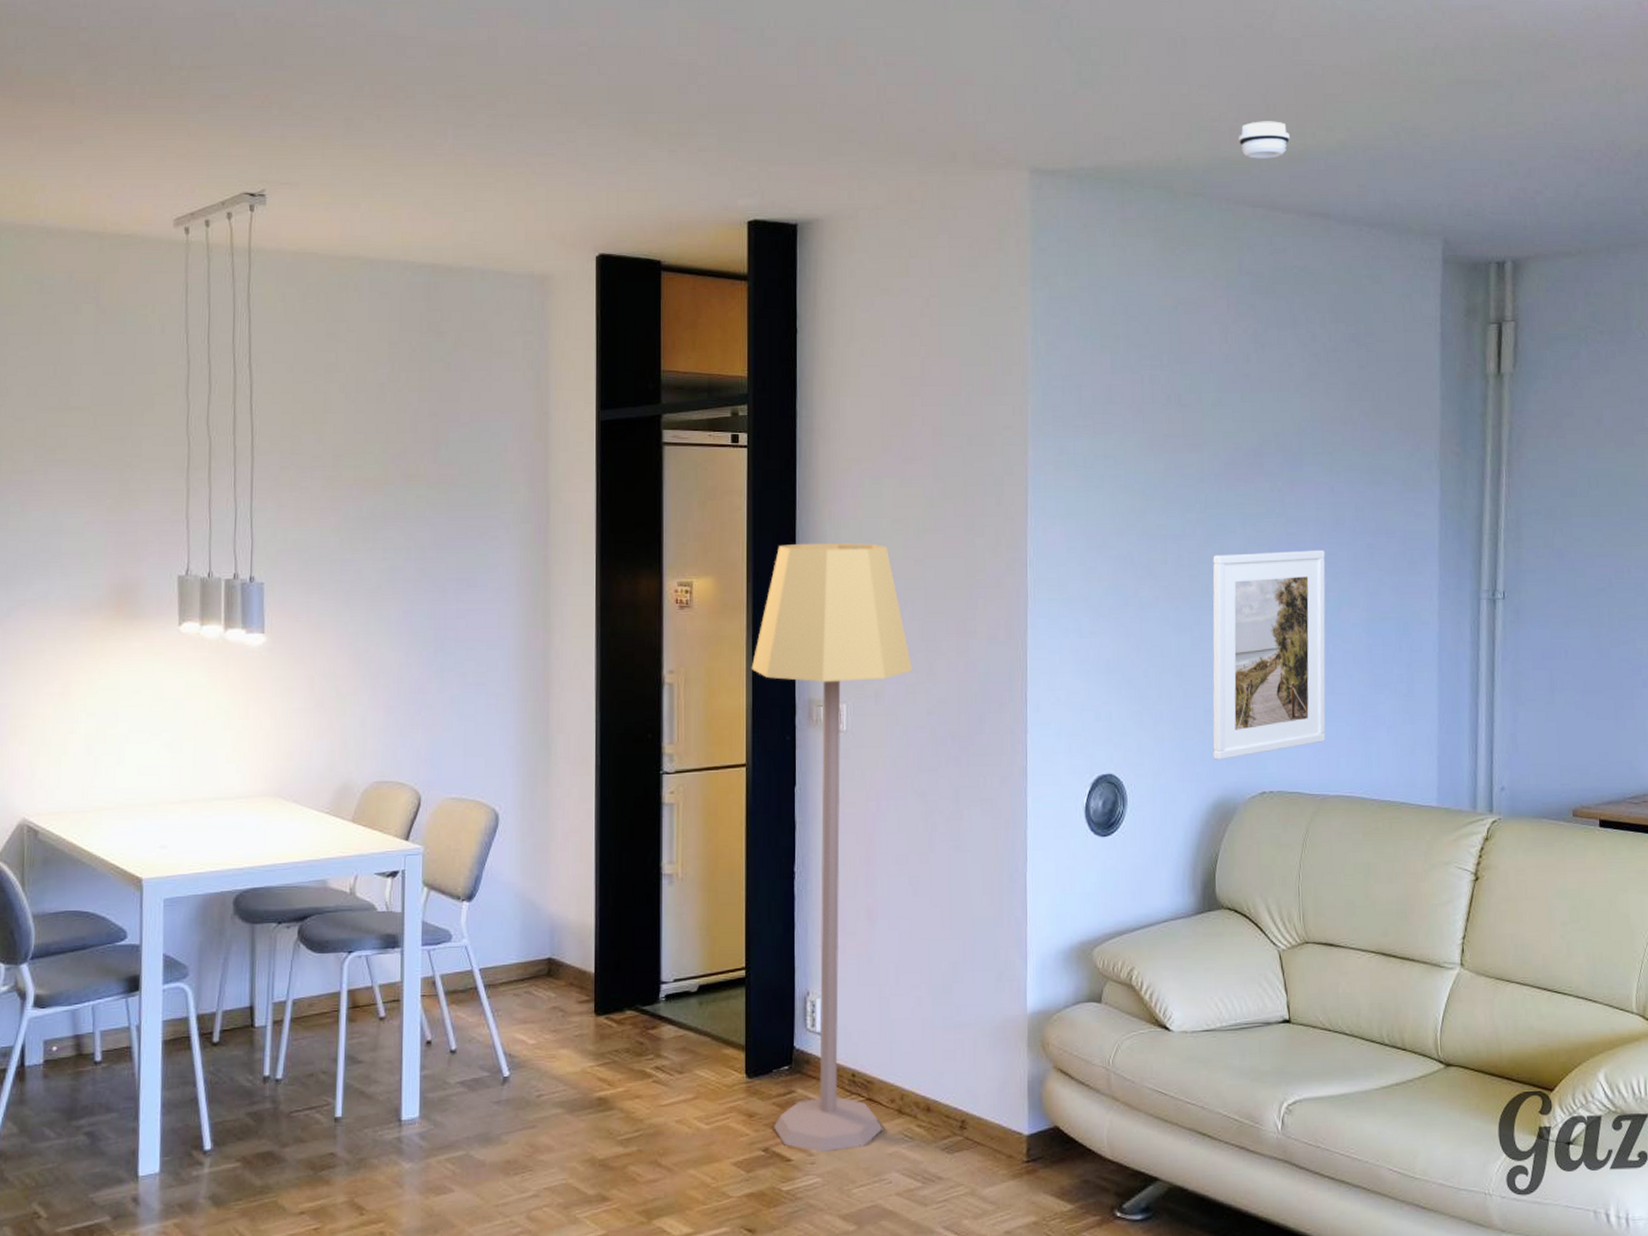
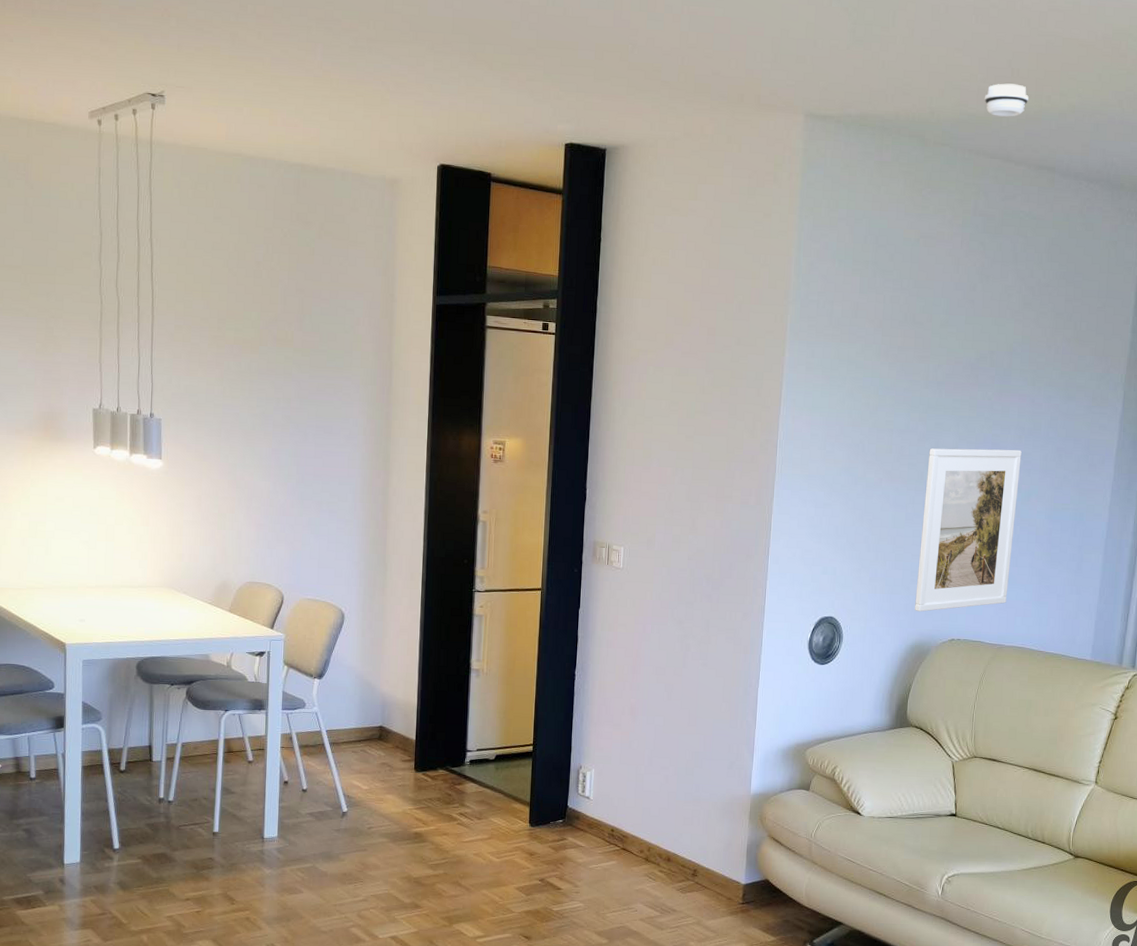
lamp: present [751,542,913,1152] -> none [548,416,679,885]

